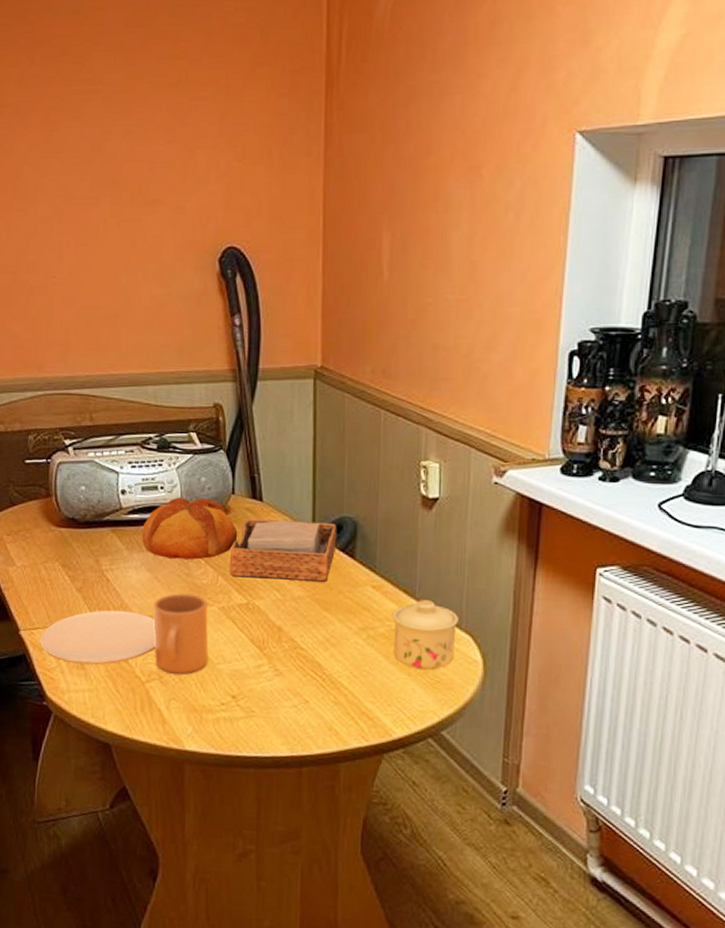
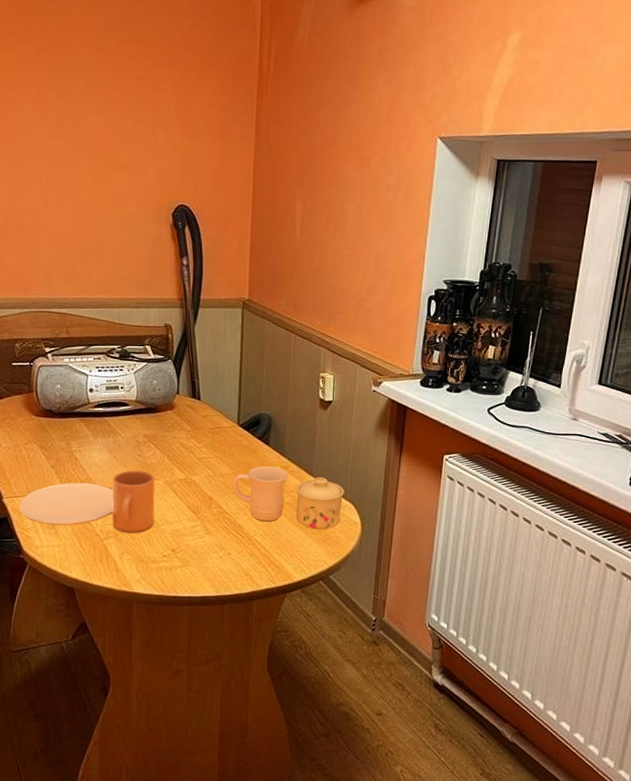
bread: present [142,497,238,560] -> none [105,395,181,444]
napkin holder: present [229,519,337,582] -> none [172,413,257,462]
mug: none [309,586,381,660] -> present [233,466,288,522]

